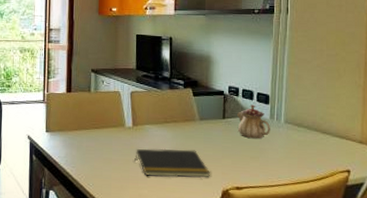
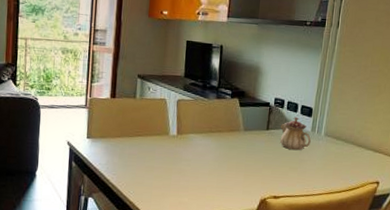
notepad: present [135,148,210,178] -> none [177,157,250,187]

